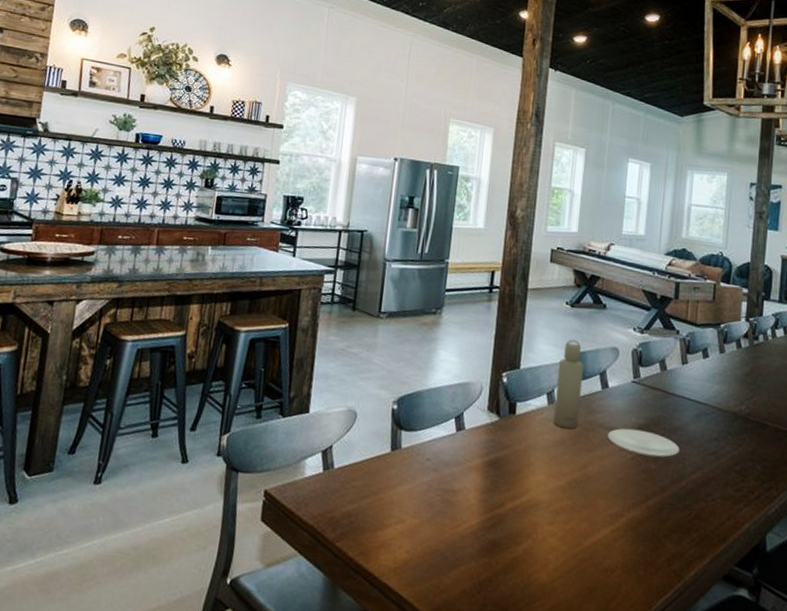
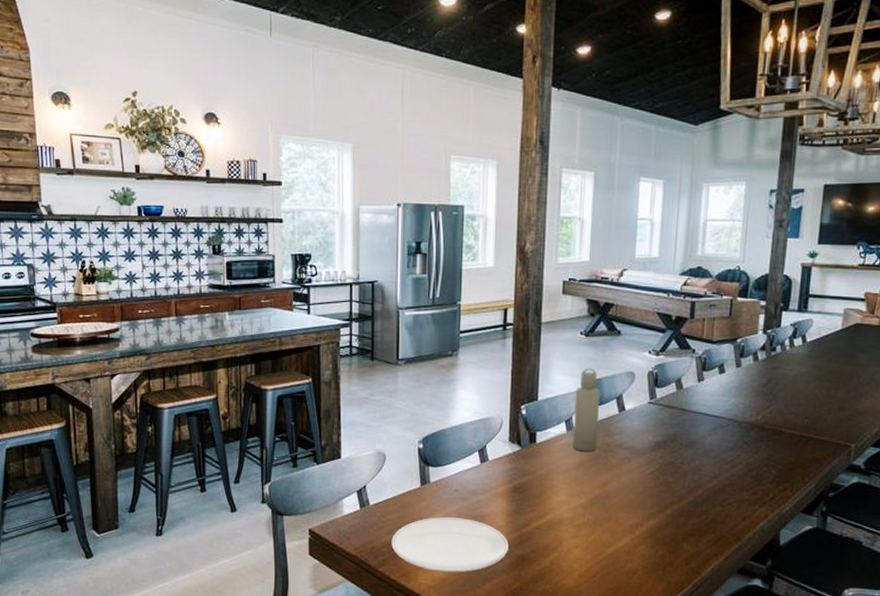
plate: none [353,488,480,556] -> present [391,517,509,573]
plate: present [608,428,679,458] -> none [626,446,696,471]

